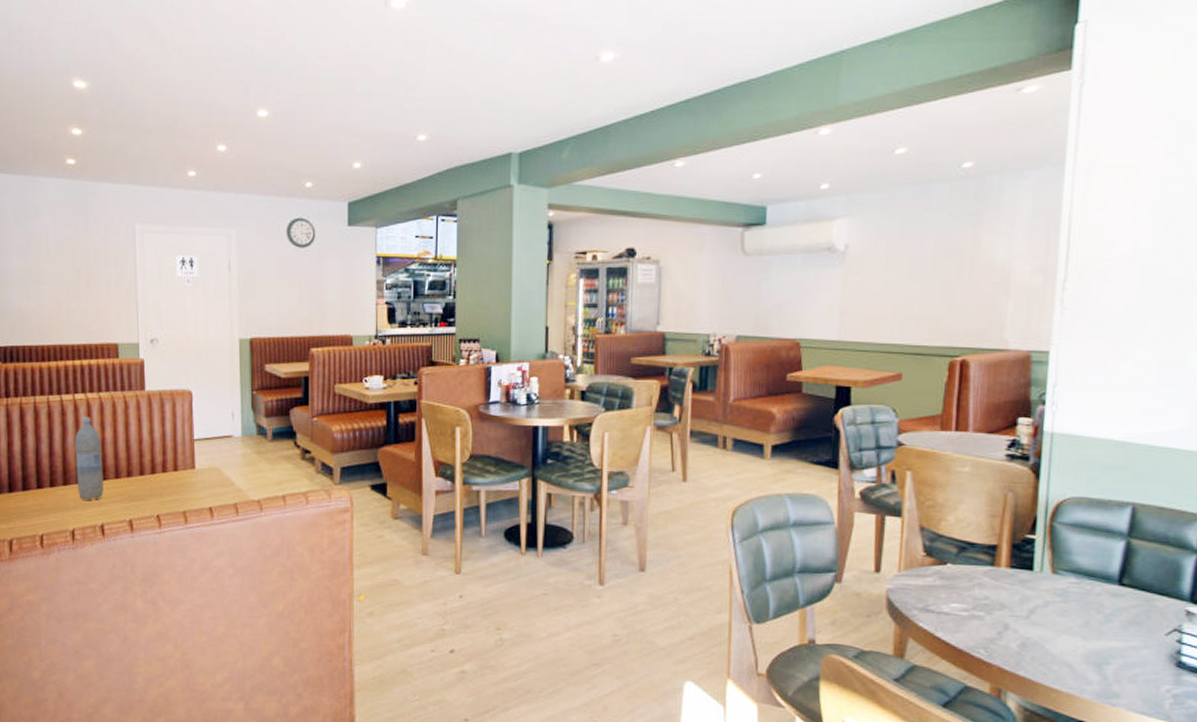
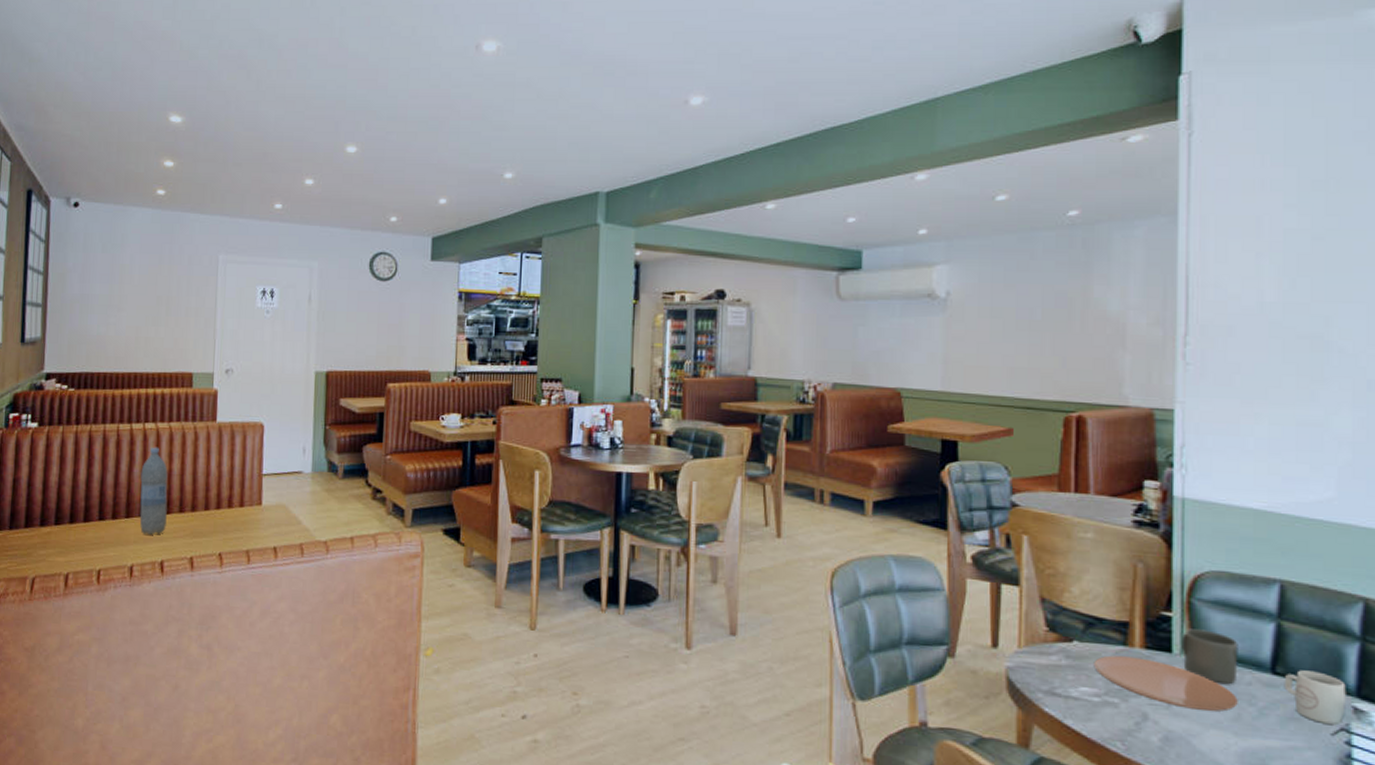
plate: none [964,575,1088,620] -> present [1093,655,1238,712]
mug: none [1042,549,1092,595] -> present [1181,628,1238,684]
mug: none [1128,581,1182,627] -> present [1284,670,1346,726]

